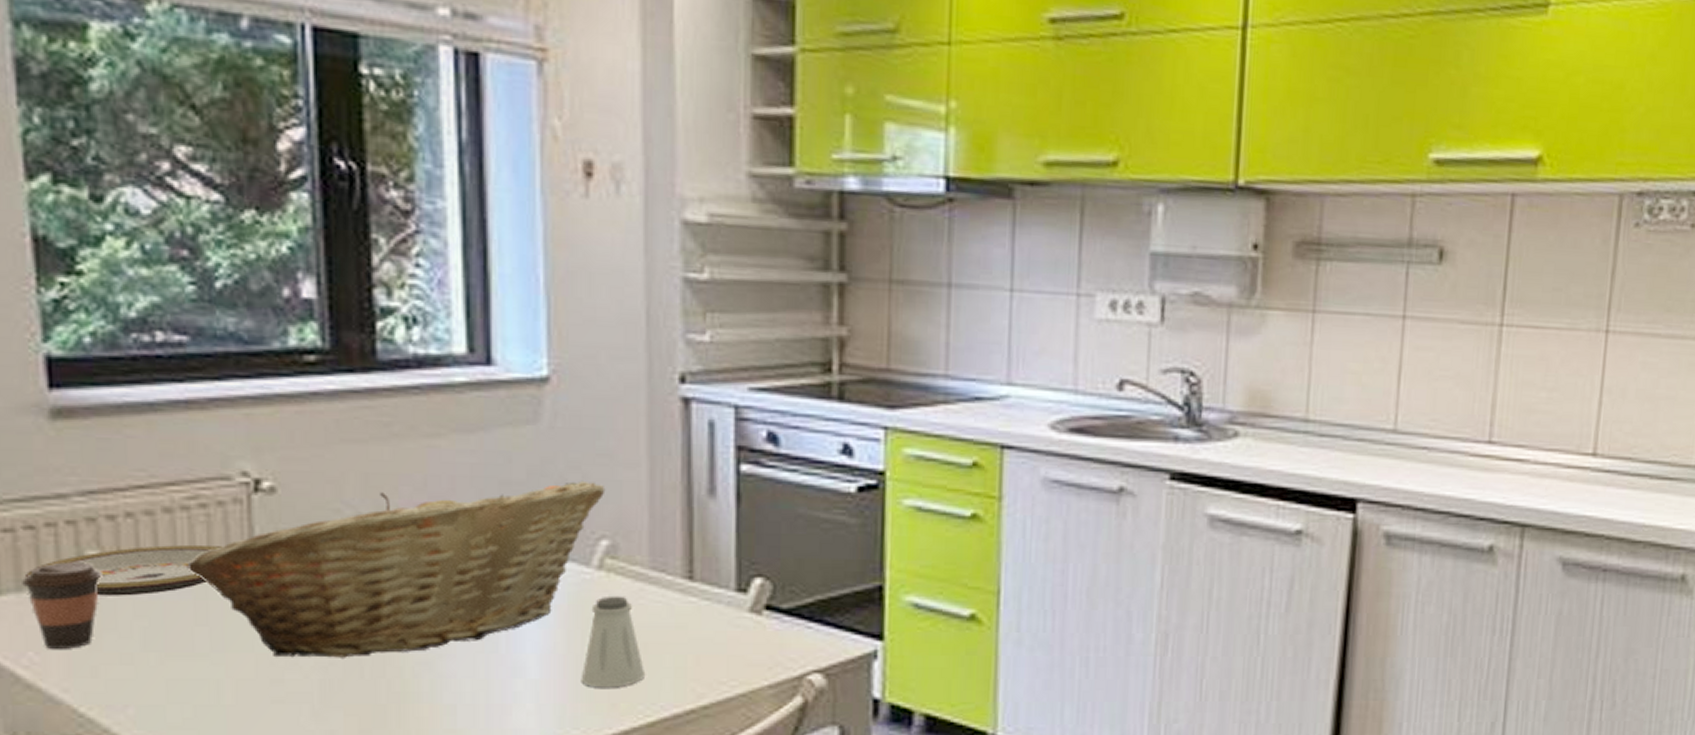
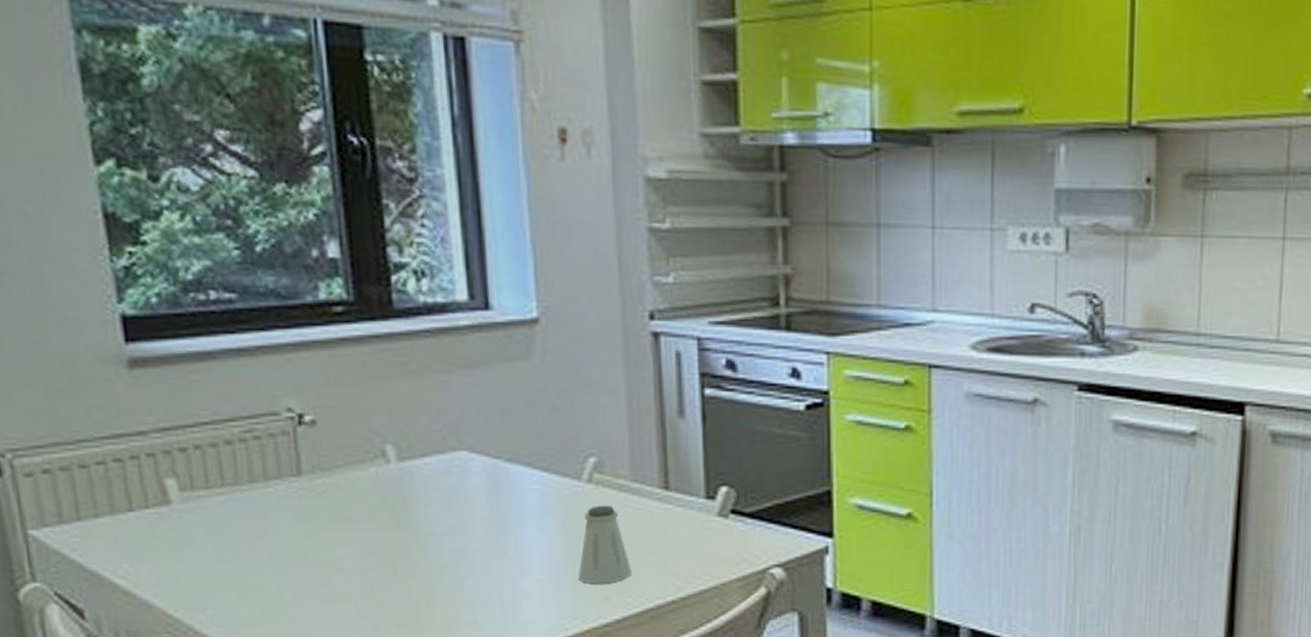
coffee cup: present [22,562,104,649] -> none [115,488,181,561]
plate: present [24,544,222,596] -> none [116,470,275,516]
fruit basket: present [187,480,606,658] -> none [247,407,591,564]

